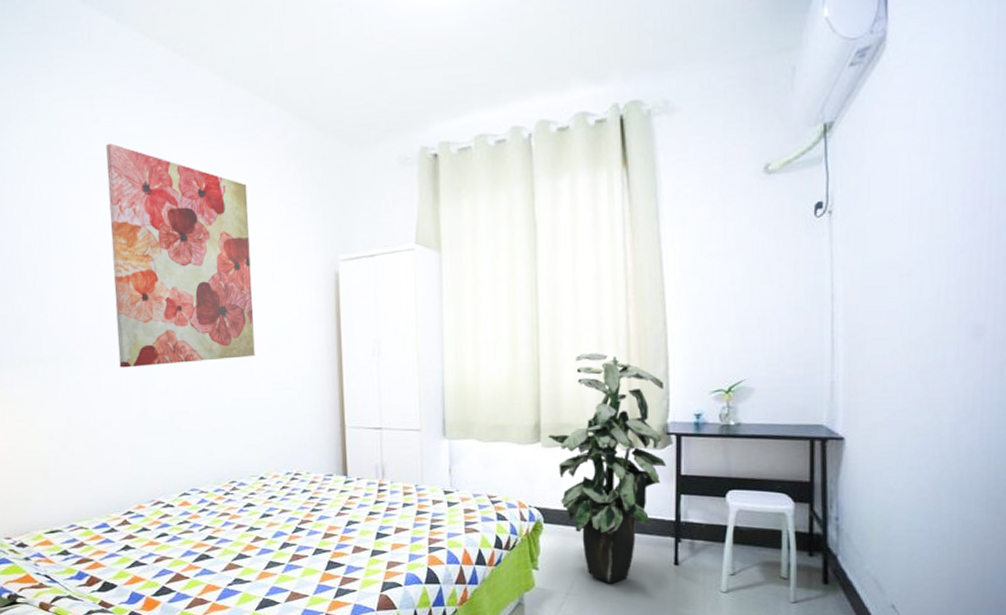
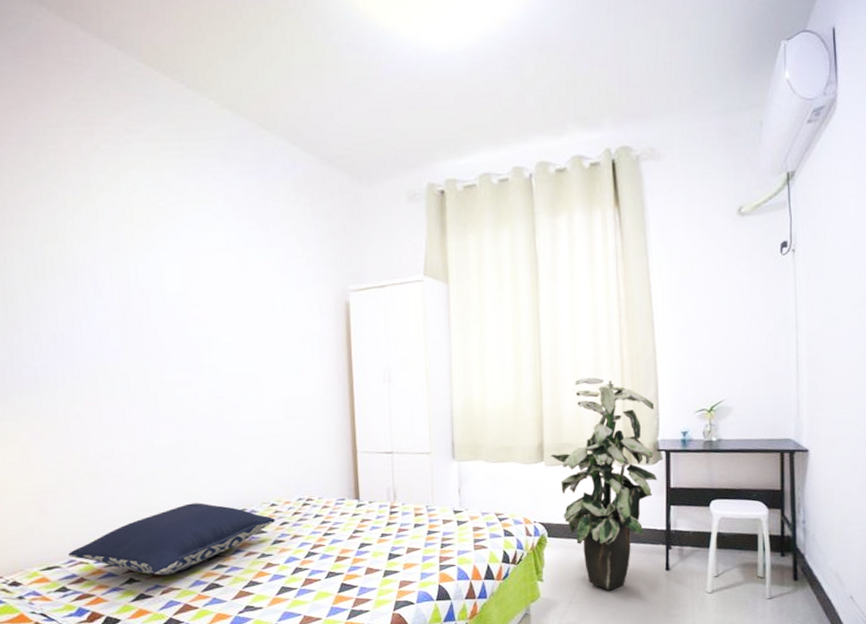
pillow: none [70,473,265,544] -> present [68,503,276,576]
wall art: present [106,143,255,368] -> none [107,171,266,398]

